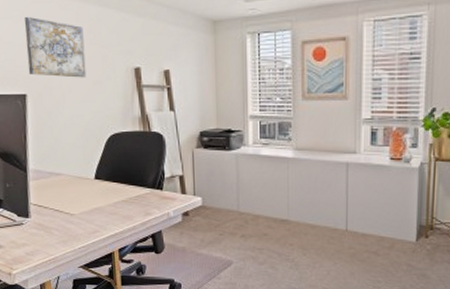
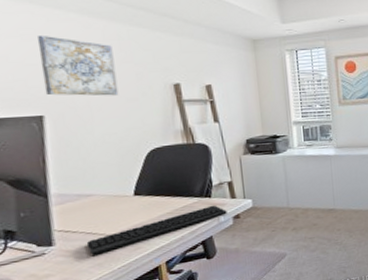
keyboard: none [54,198,177,233] -> present [86,205,227,256]

